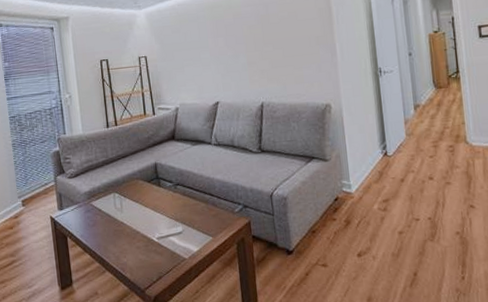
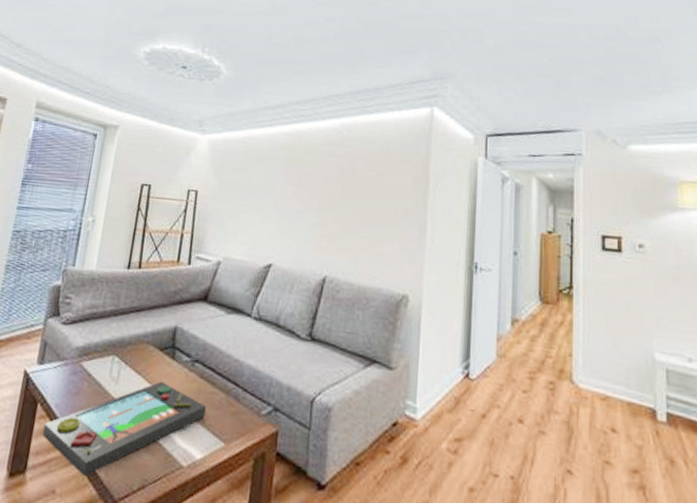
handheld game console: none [76,204,193,280] -> present [42,381,206,477]

